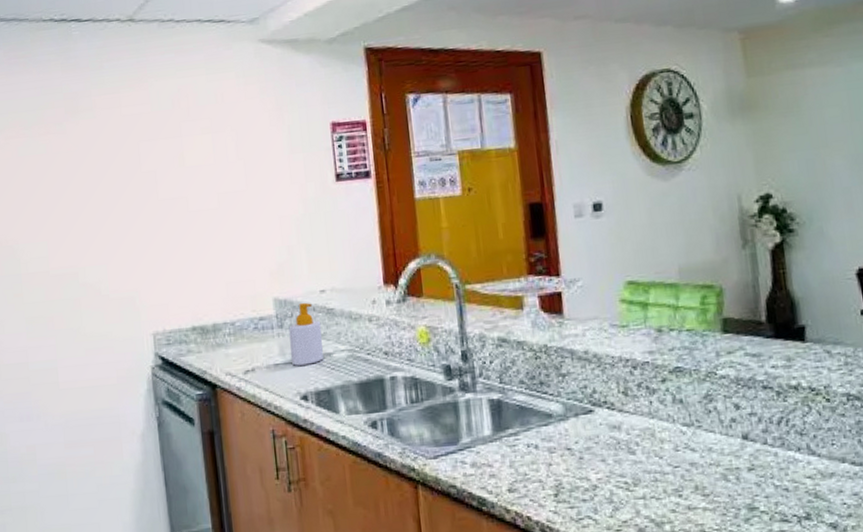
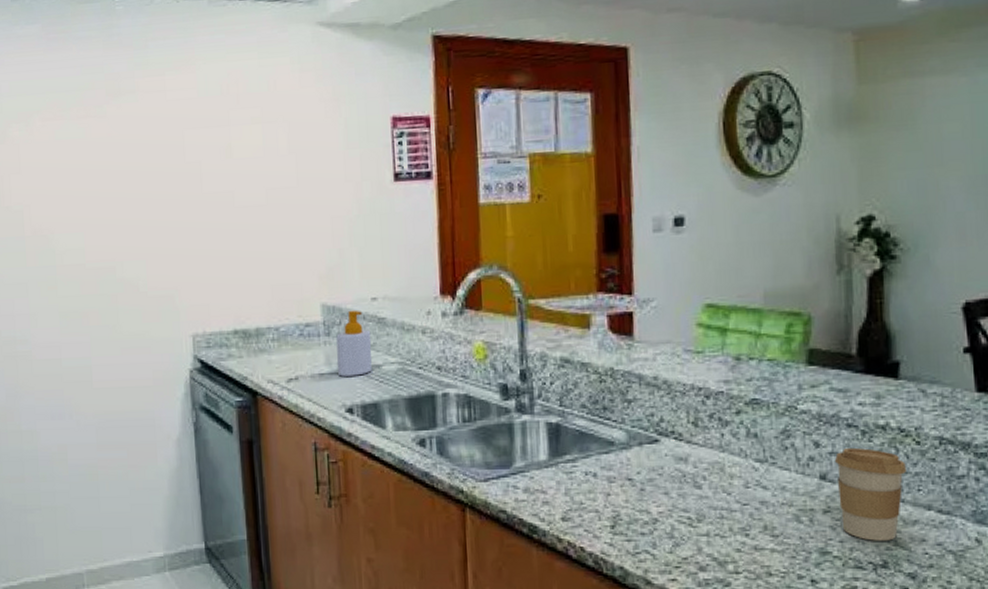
coffee cup: none [754,407,820,495] -> present [834,447,906,541]

